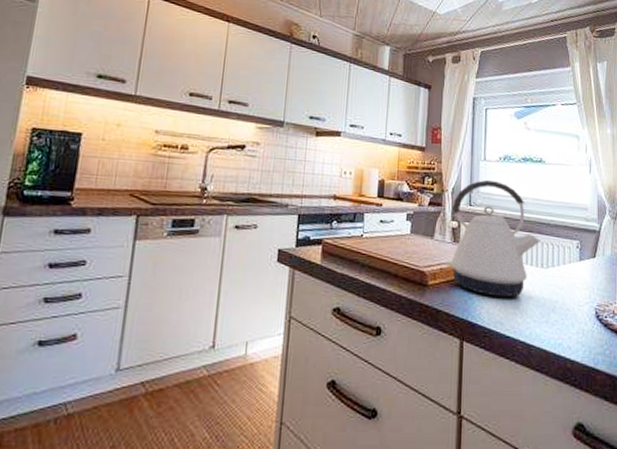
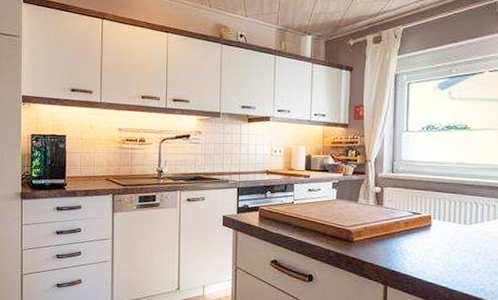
kettle: present [445,180,540,298] -> none [369,149,464,251]

